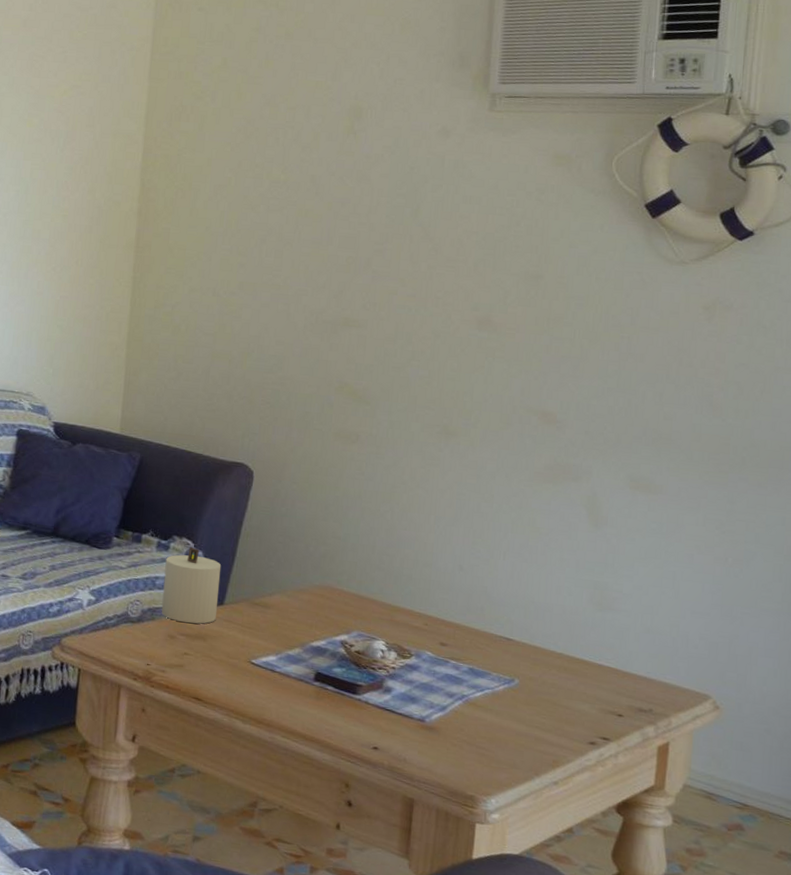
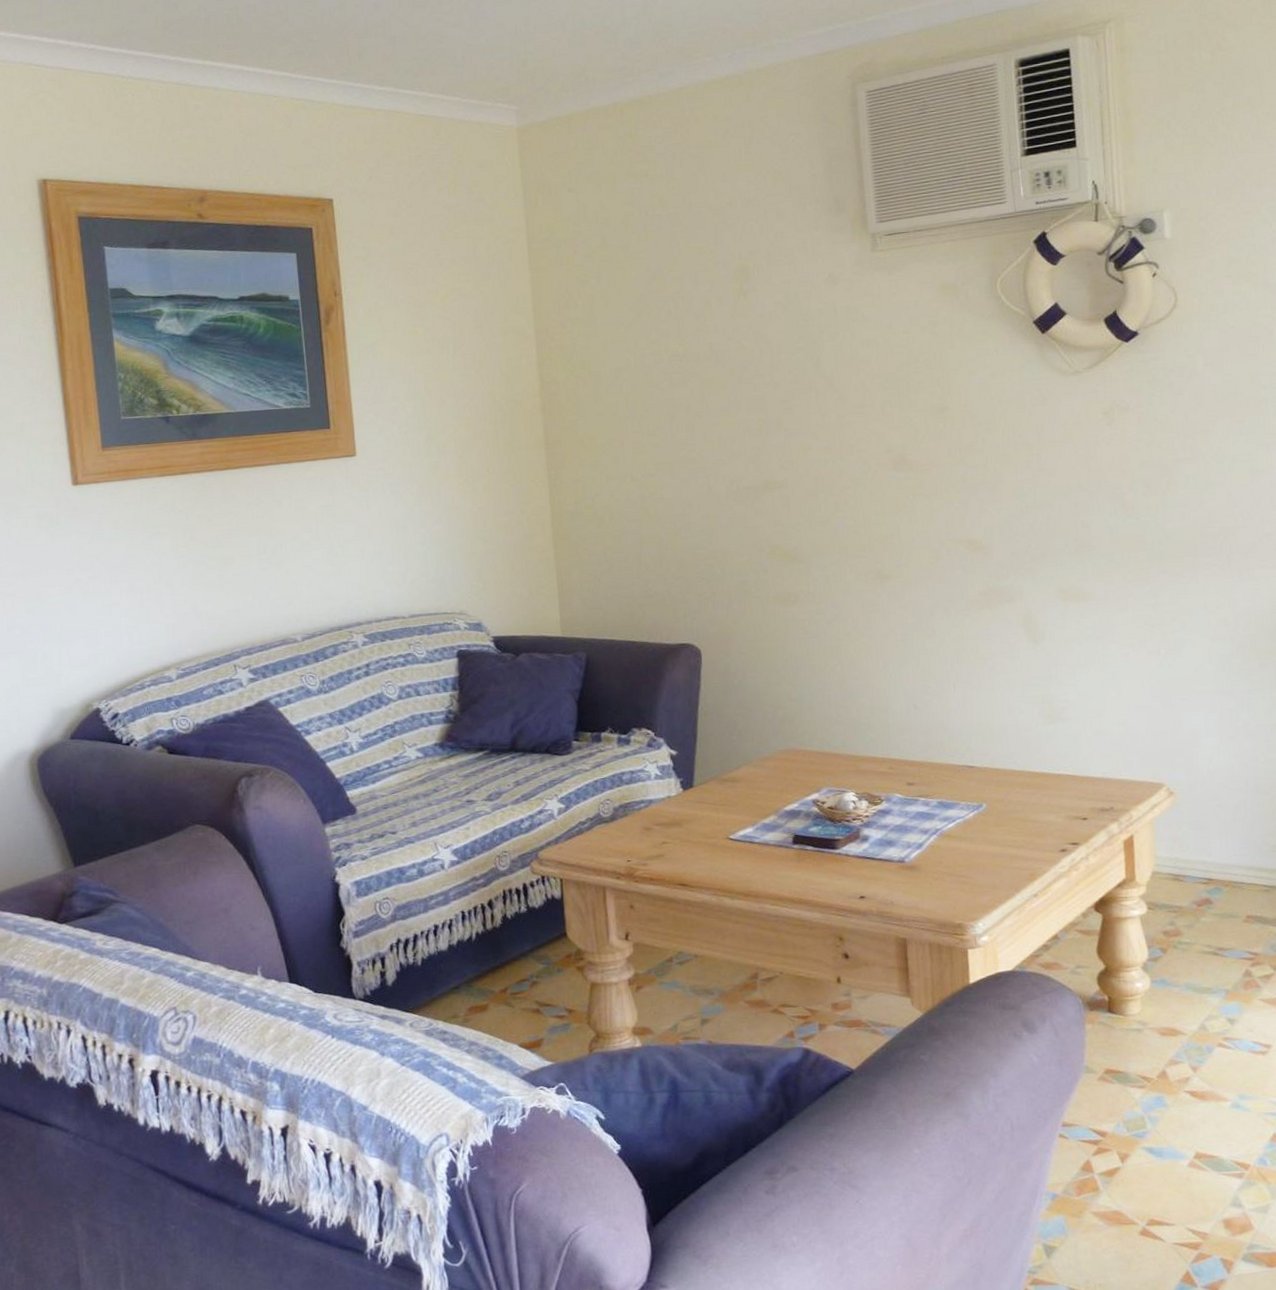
candle: present [161,547,222,624] -> none [629,736,689,813]

